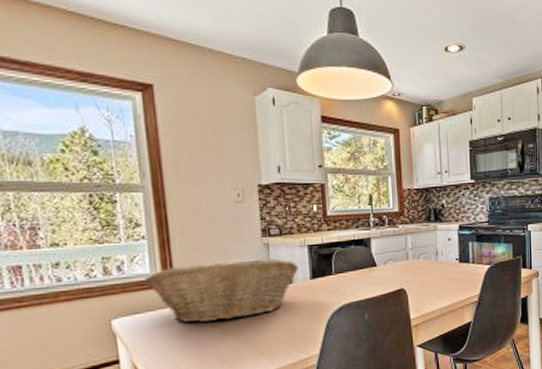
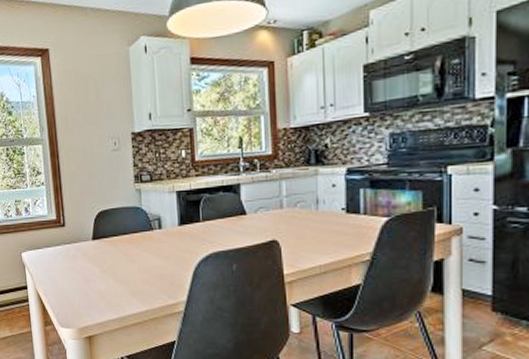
fruit basket: present [144,258,299,323] -> none [43,204,168,261]

